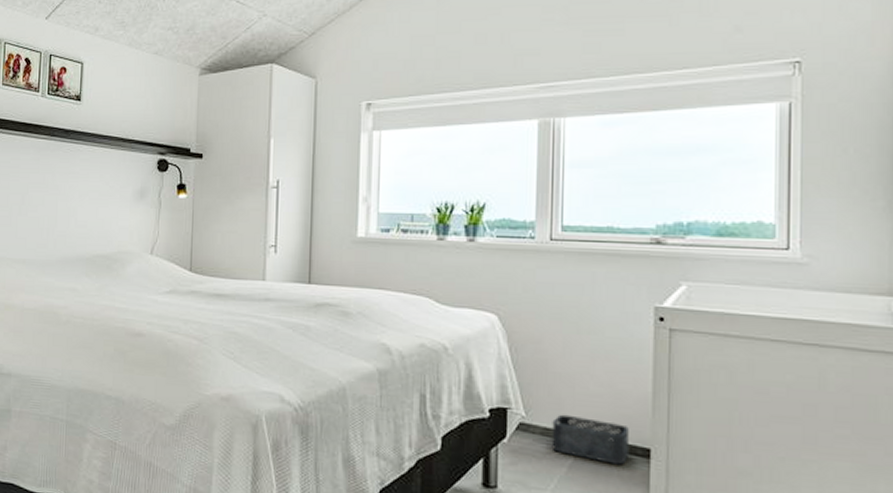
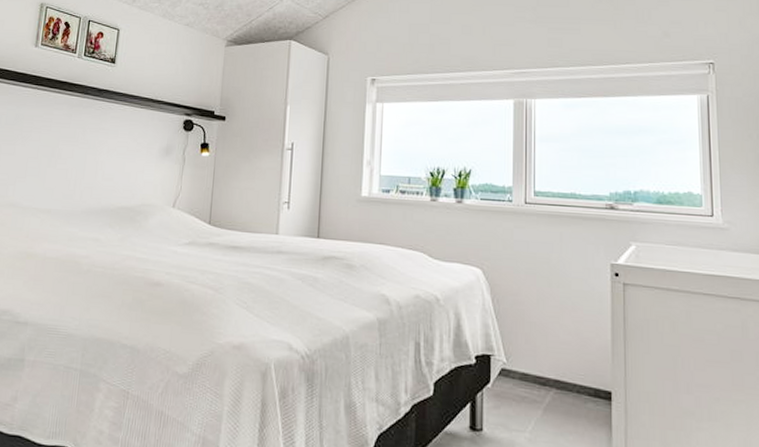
storage bin: present [551,414,629,465] -> none [529,360,593,407]

